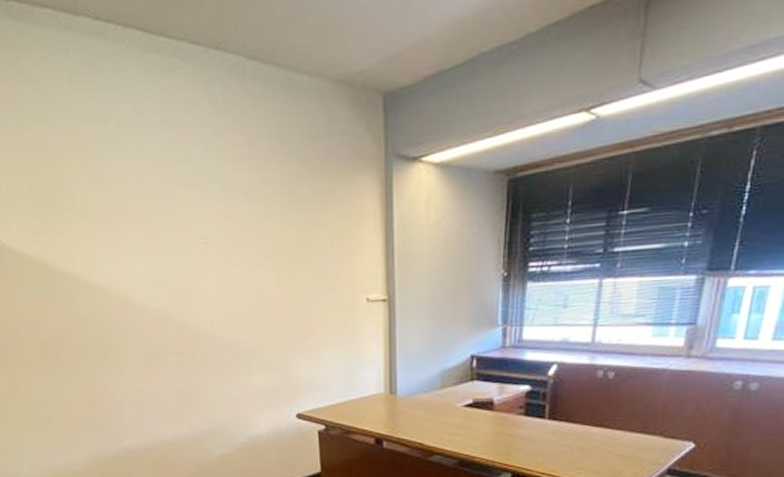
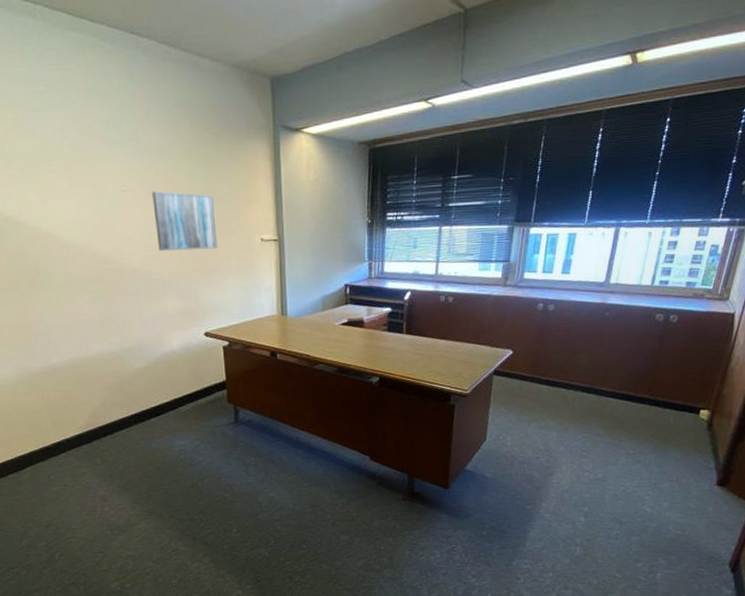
wall art: none [237,242,314,316] -> present [152,191,218,252]

